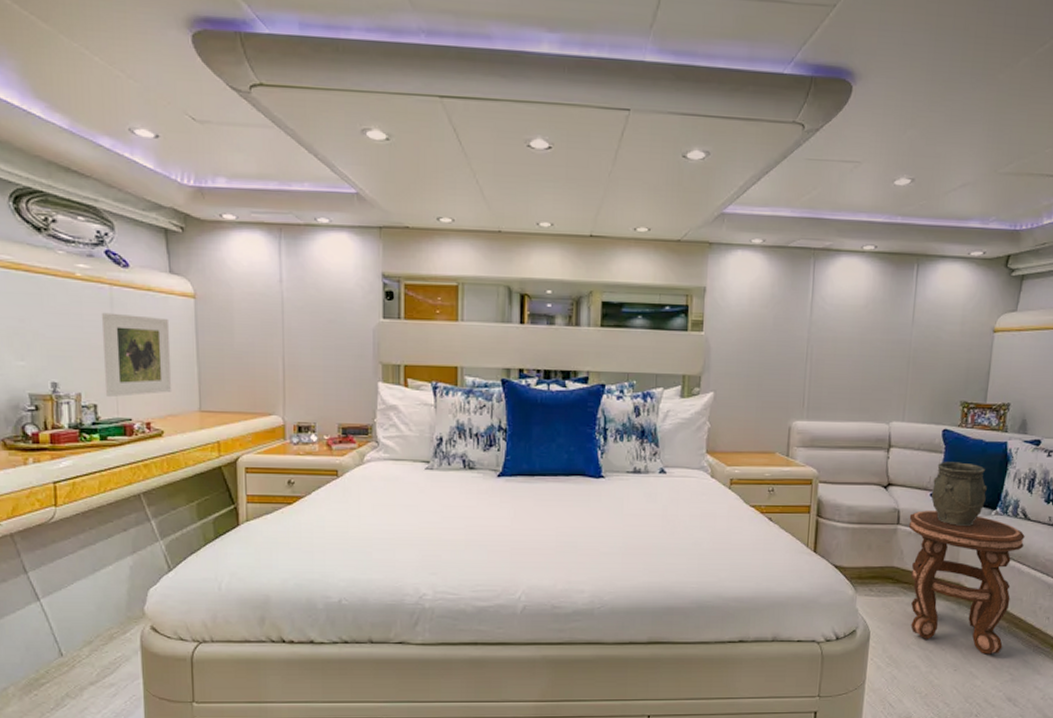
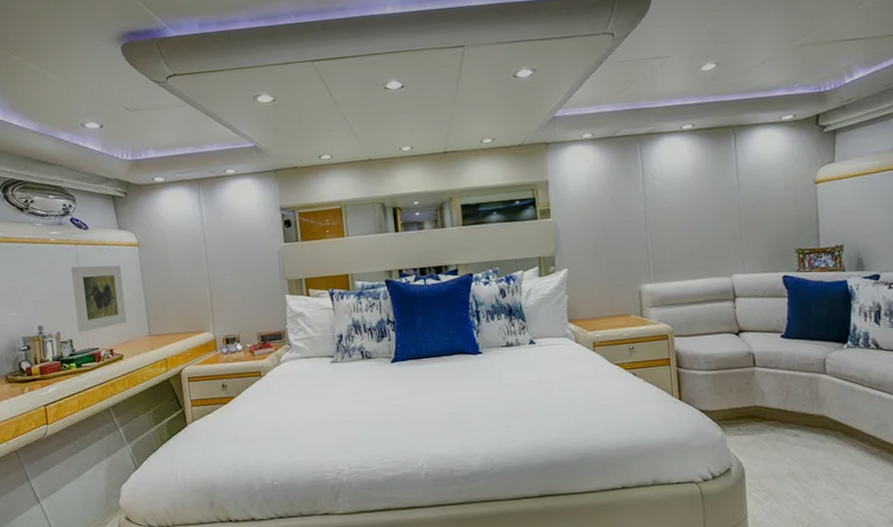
side table: present [908,511,1025,655] -> none [764,350,881,481]
vase: present [931,462,987,527] -> none [781,303,835,363]

